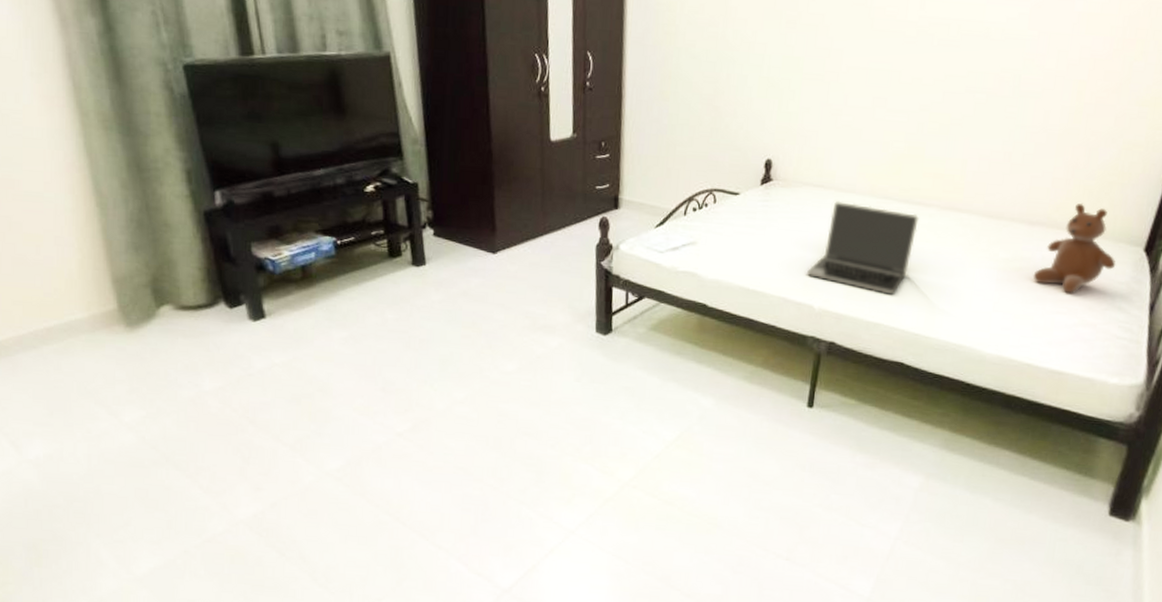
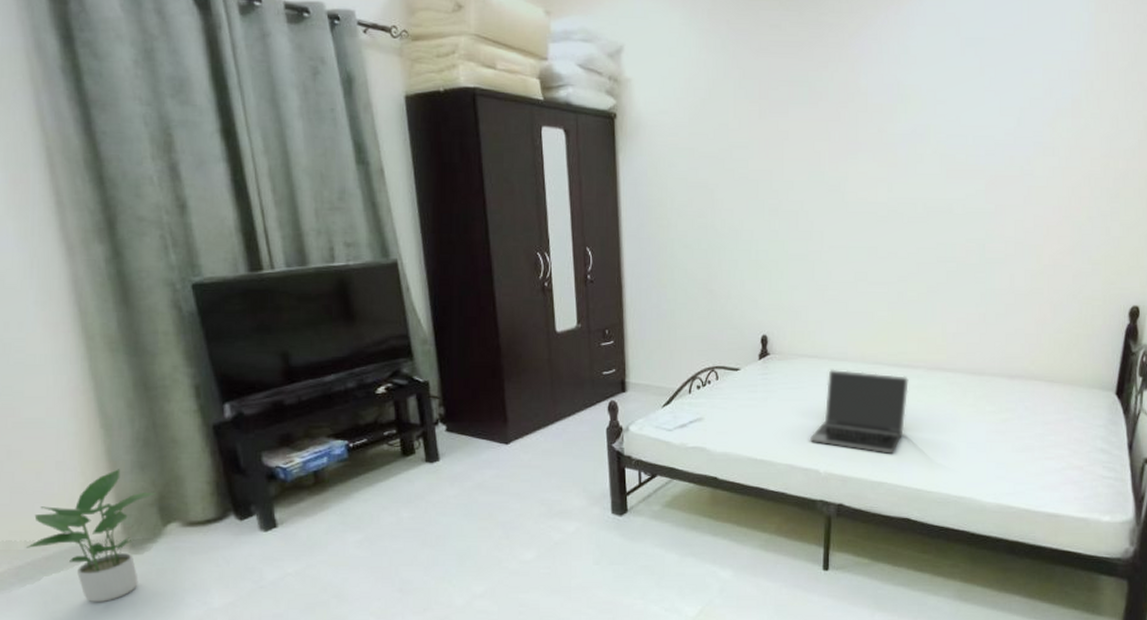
potted plant: none [29,248,151,376] -> present [26,469,157,603]
teddy bear: present [1033,203,1116,293] -> none [1019,355,1093,439]

